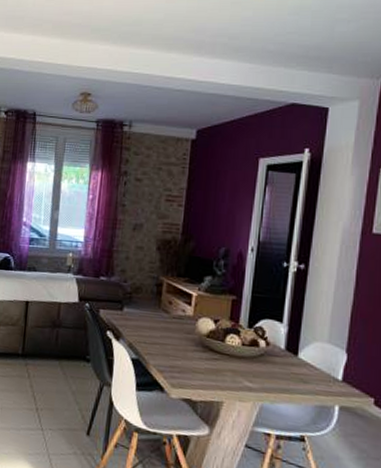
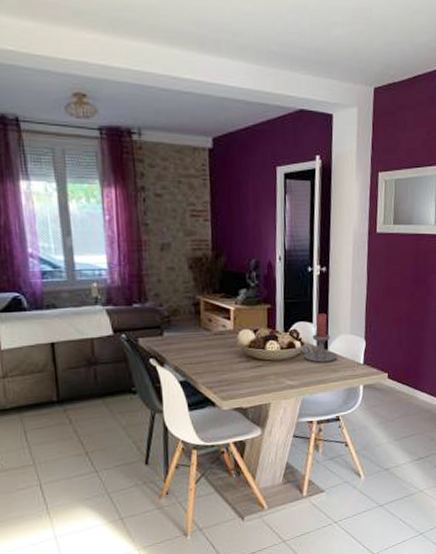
candle holder: none [267,314,309,371] -> present [302,313,337,363]

